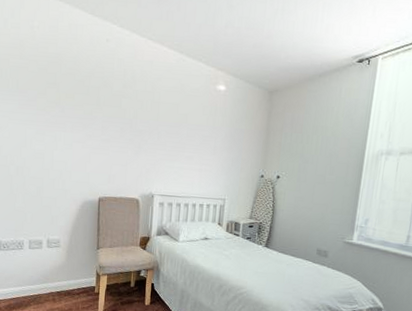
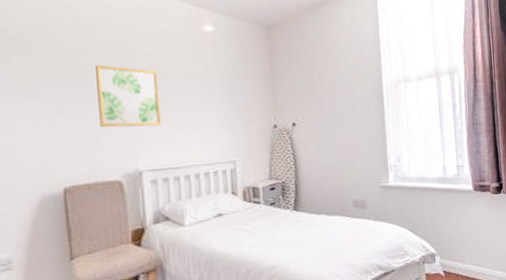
wall art: none [129,108,177,162] -> present [96,64,162,128]

